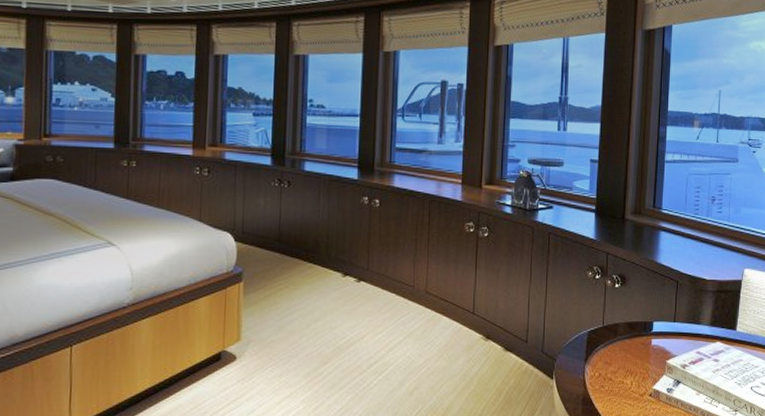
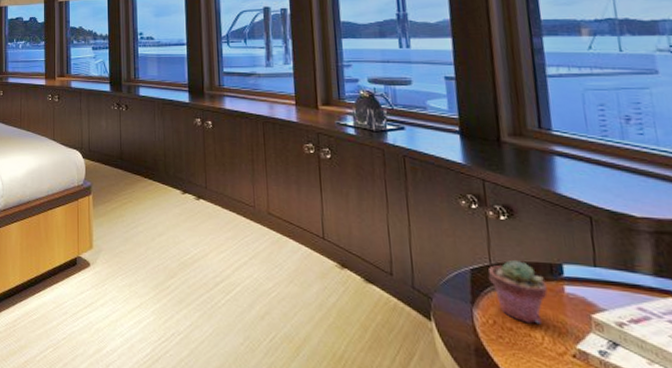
potted succulent: none [600,322,640,373] -> present [488,260,548,325]

